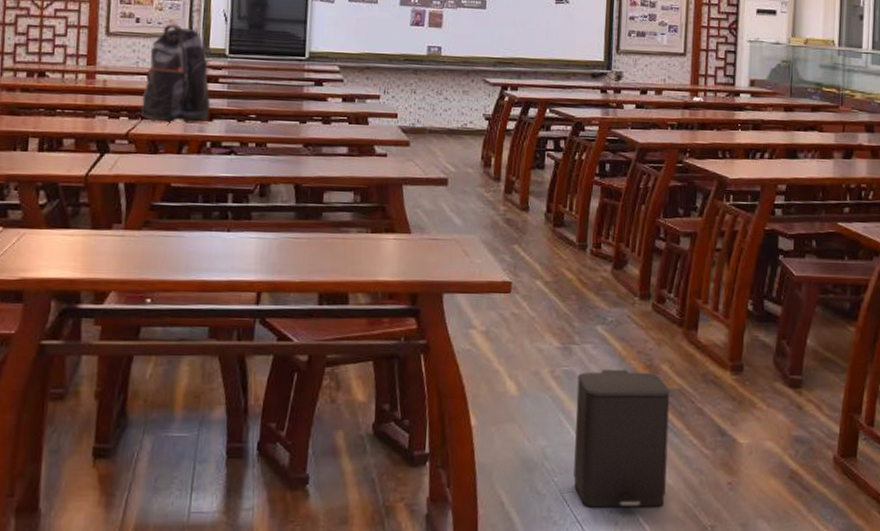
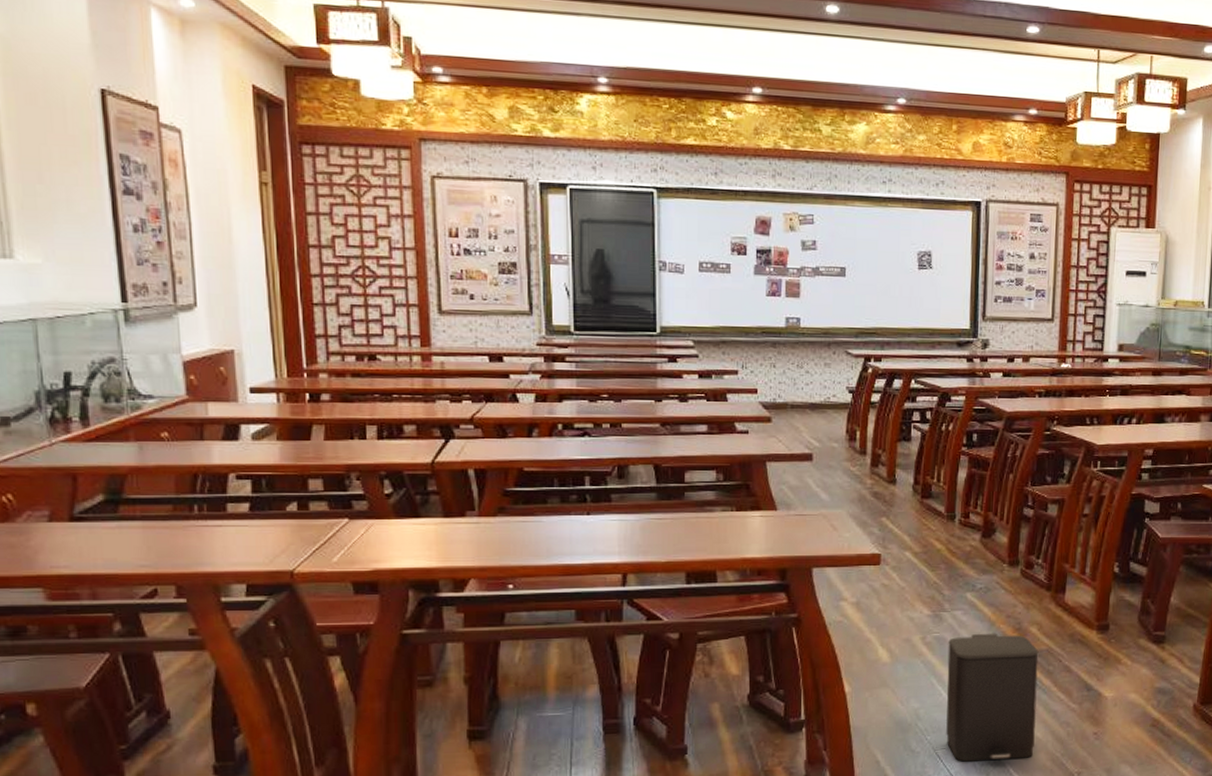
backpack: present [140,24,211,124] -> none [484,300,559,406]

